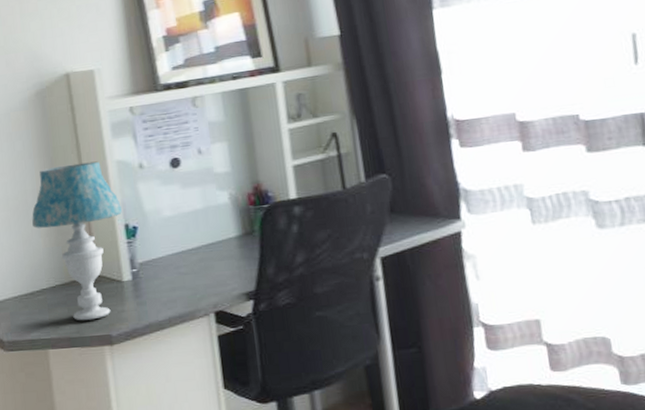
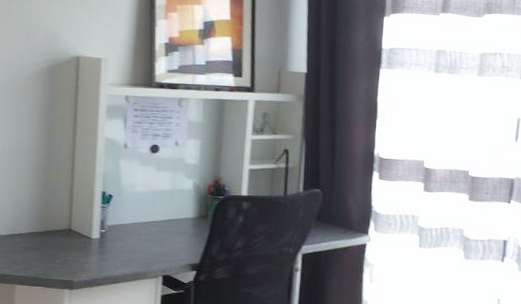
table lamp: present [32,161,122,321] -> none [22,133,102,266]

